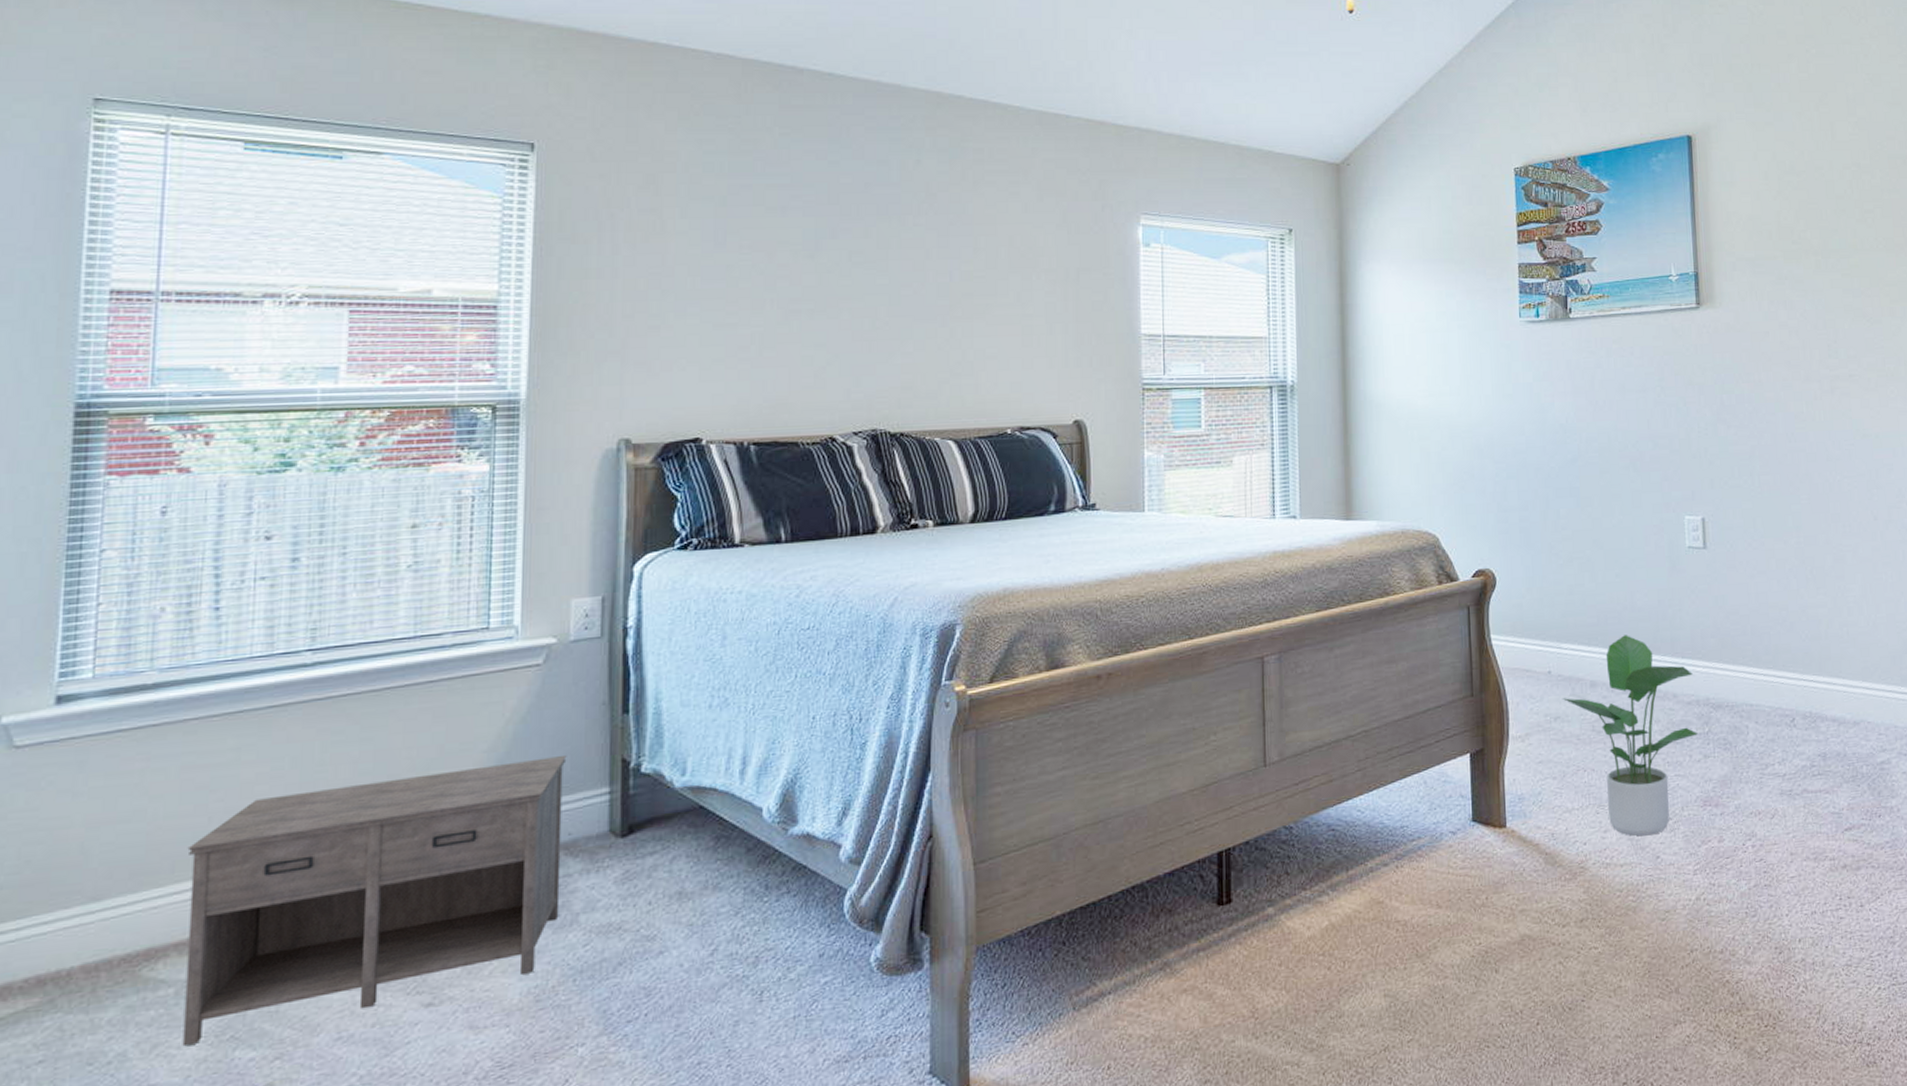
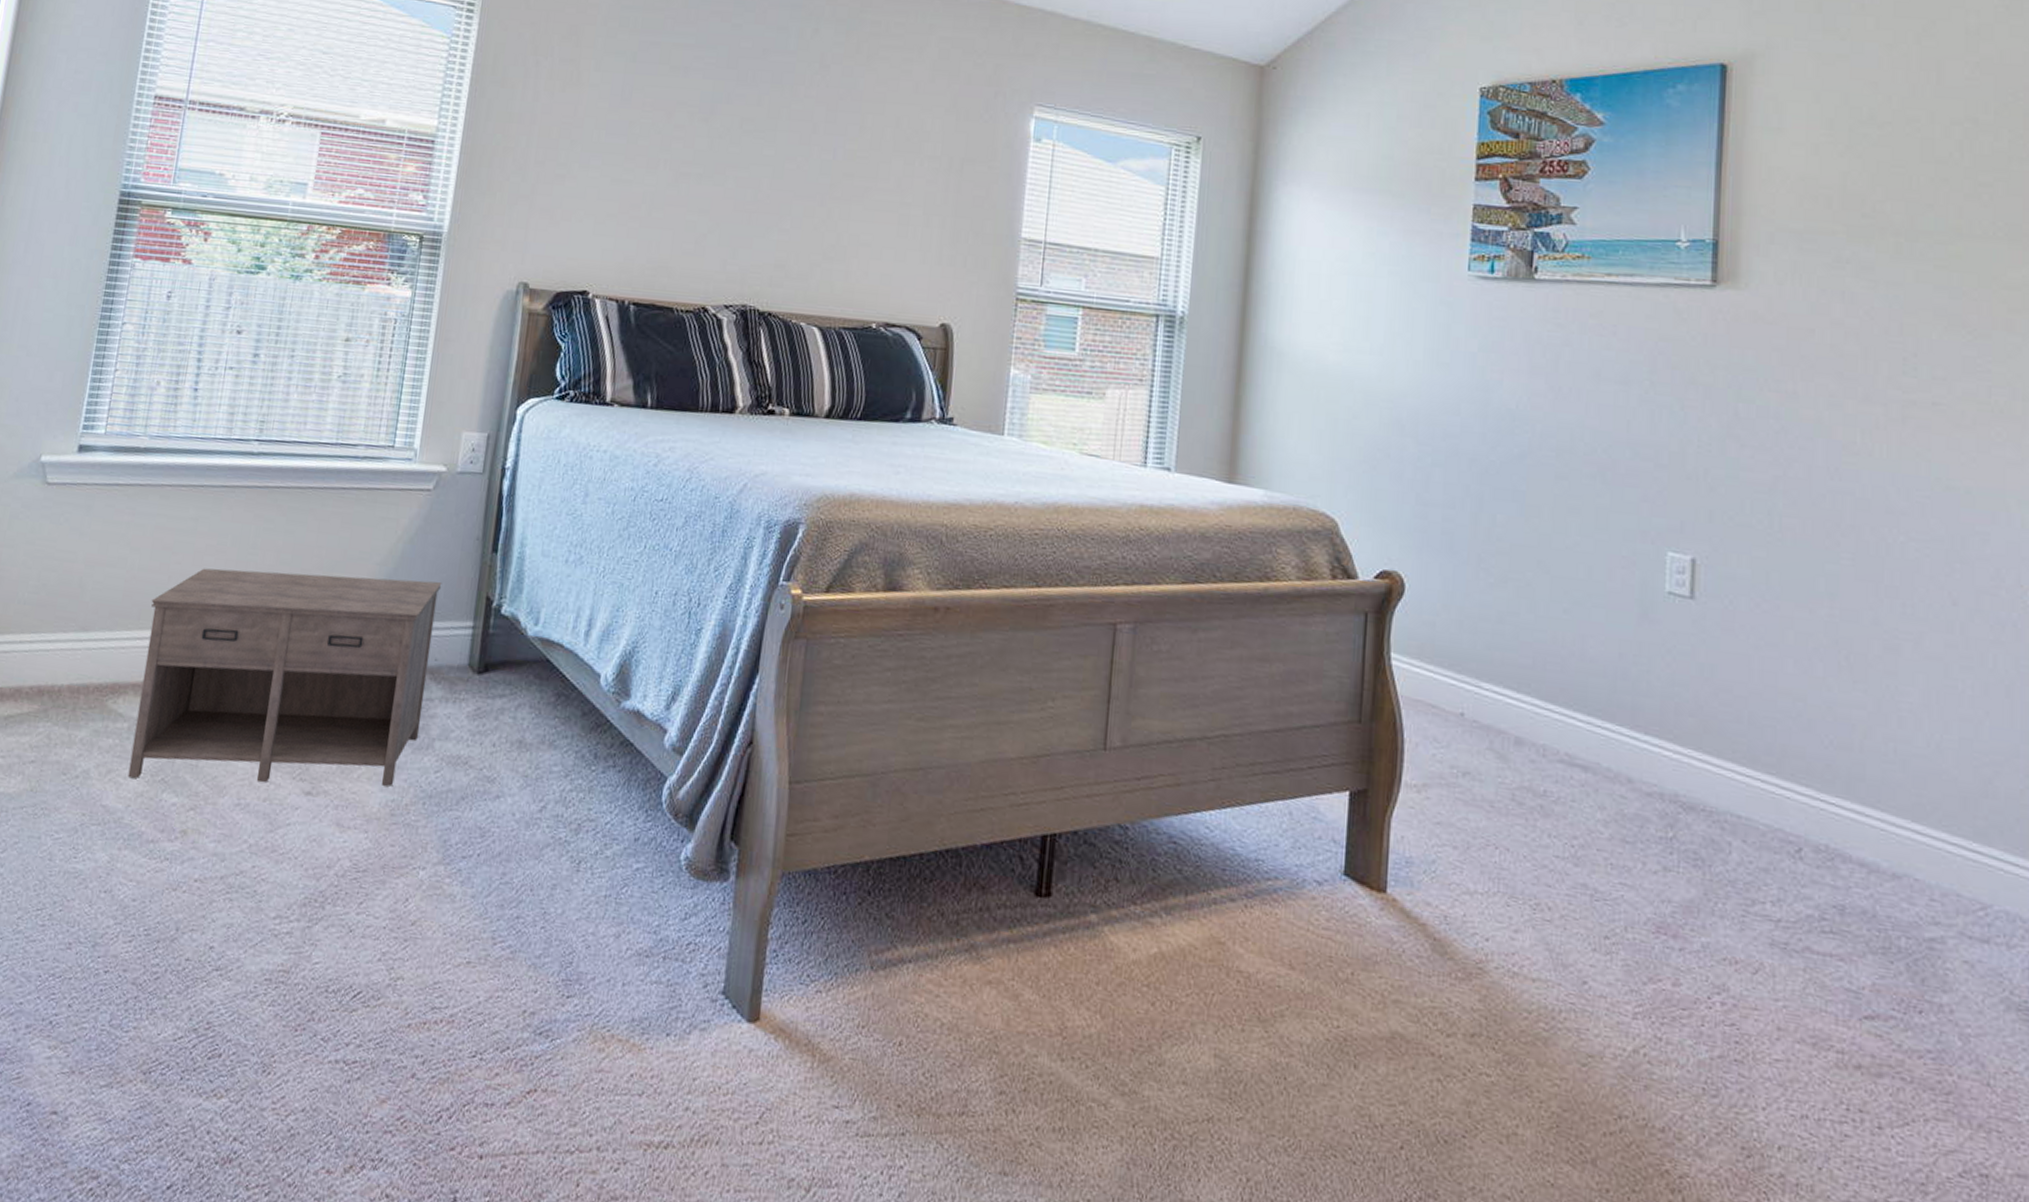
potted plant: present [1562,635,1699,836] -> none [1475,688,1659,952]

